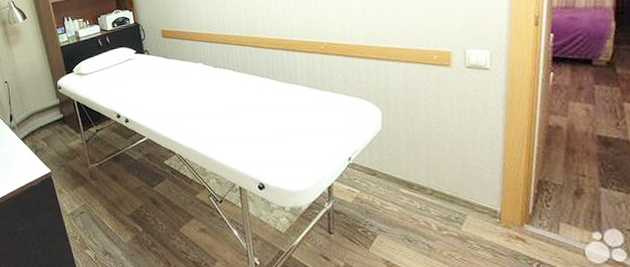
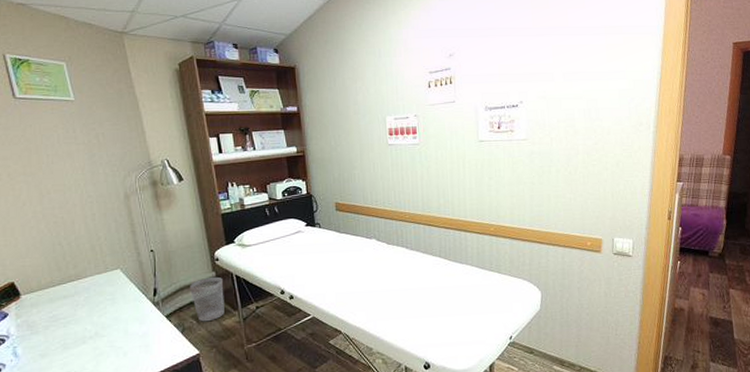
wastebasket: none [39,103,69,144] -> present [190,276,224,322]

